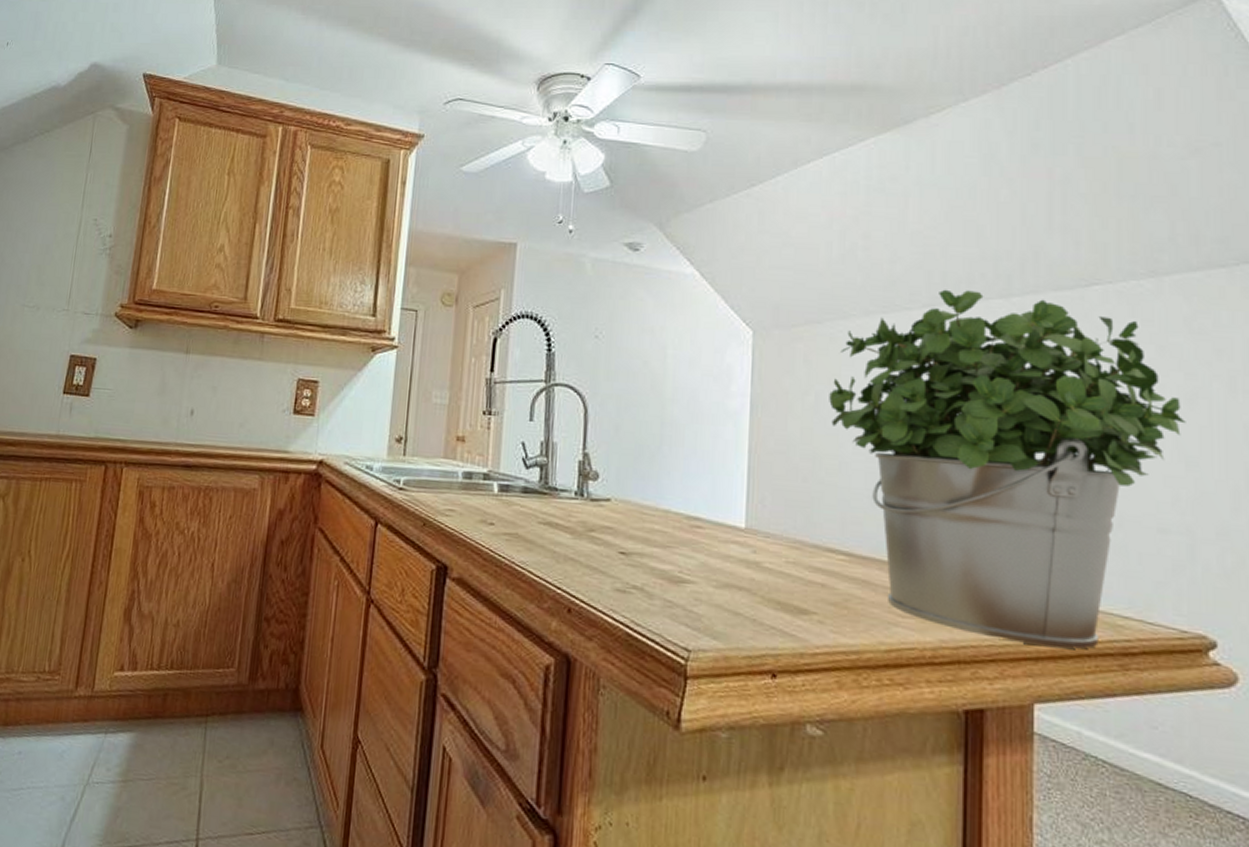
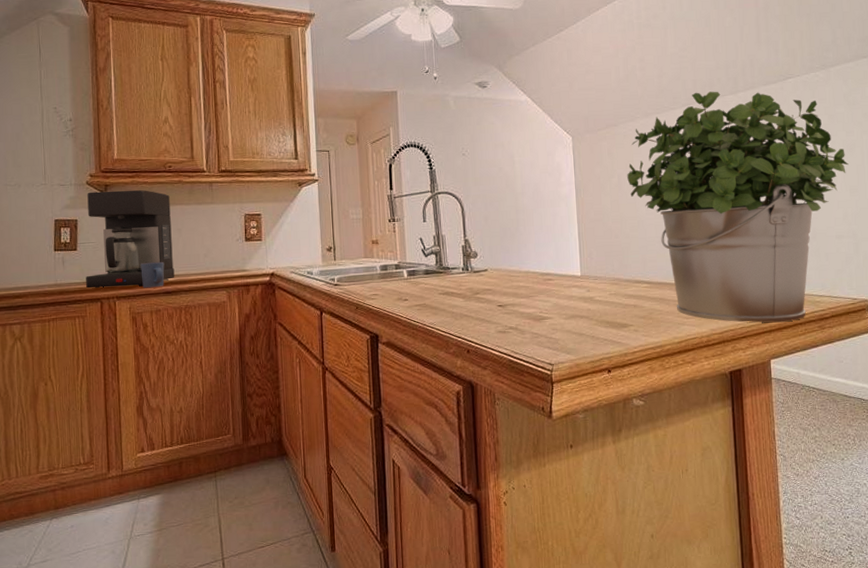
coffee maker: none [92,326,210,452] -> present [86,190,175,288]
mug: none [158,423,190,459] -> present [140,261,165,289]

